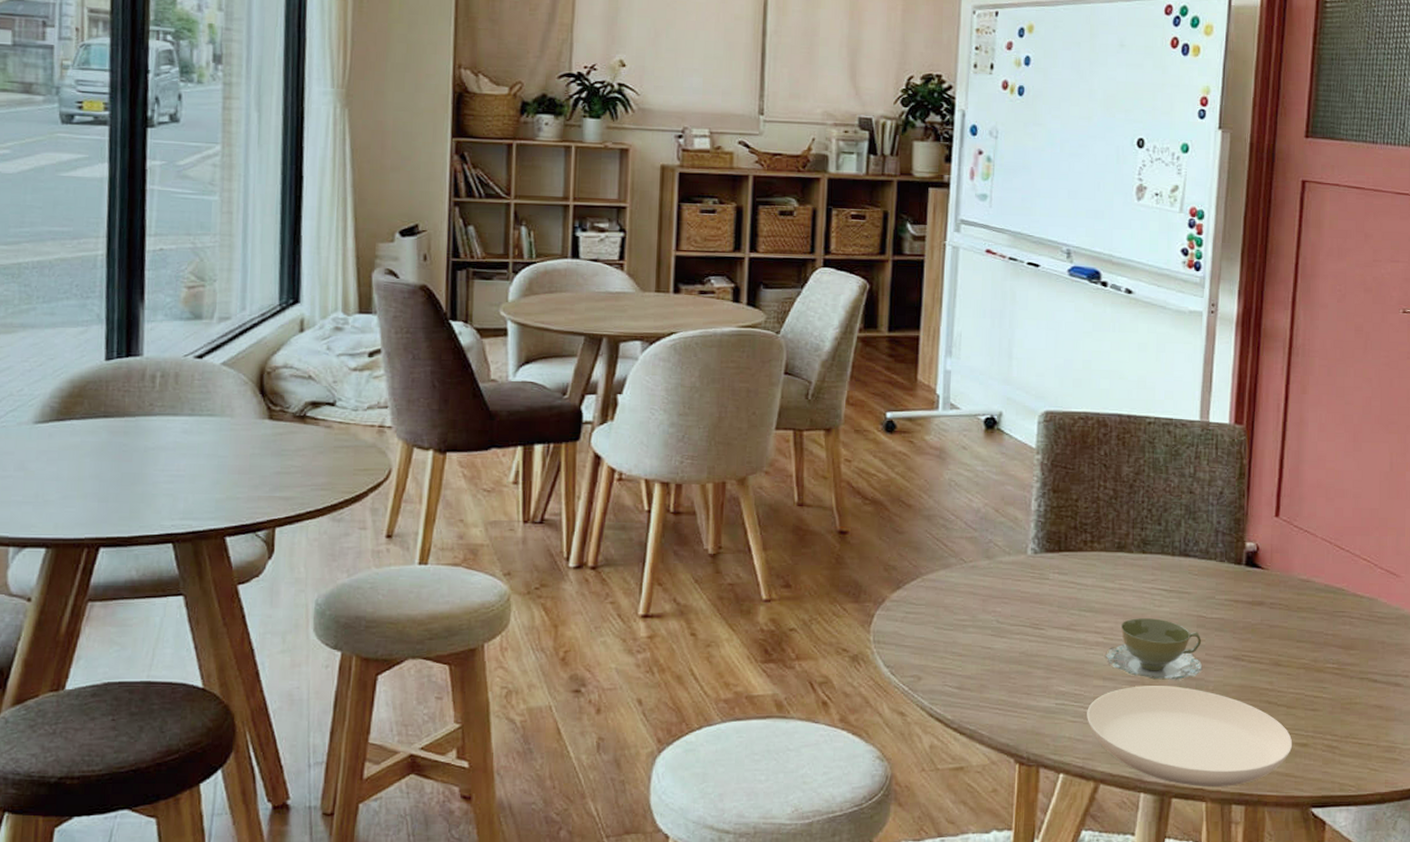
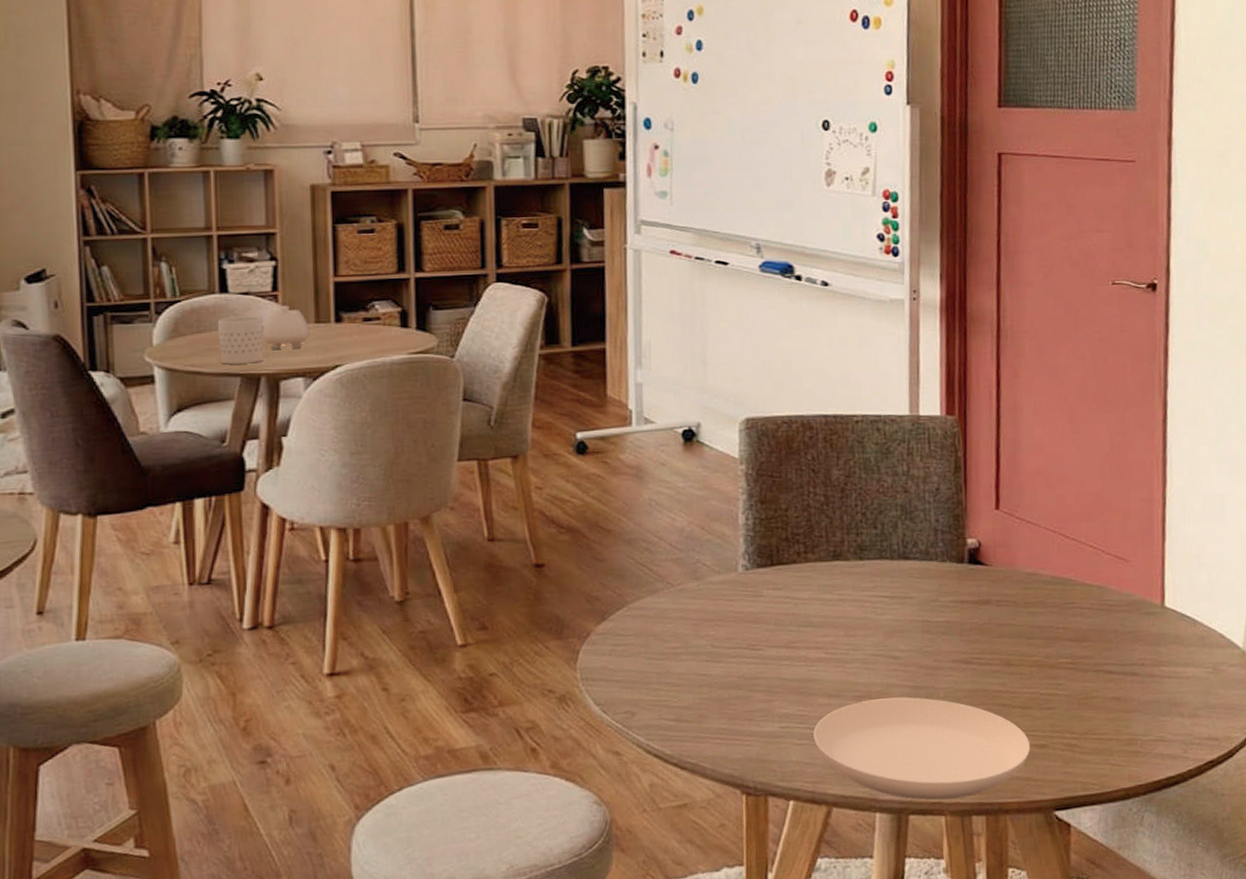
mug: none [567,280,608,325] -> present [217,315,264,365]
sugar bowl: none [606,273,650,314] -> present [262,305,310,349]
teacup: present [1104,618,1203,681] -> none [828,627,932,693]

